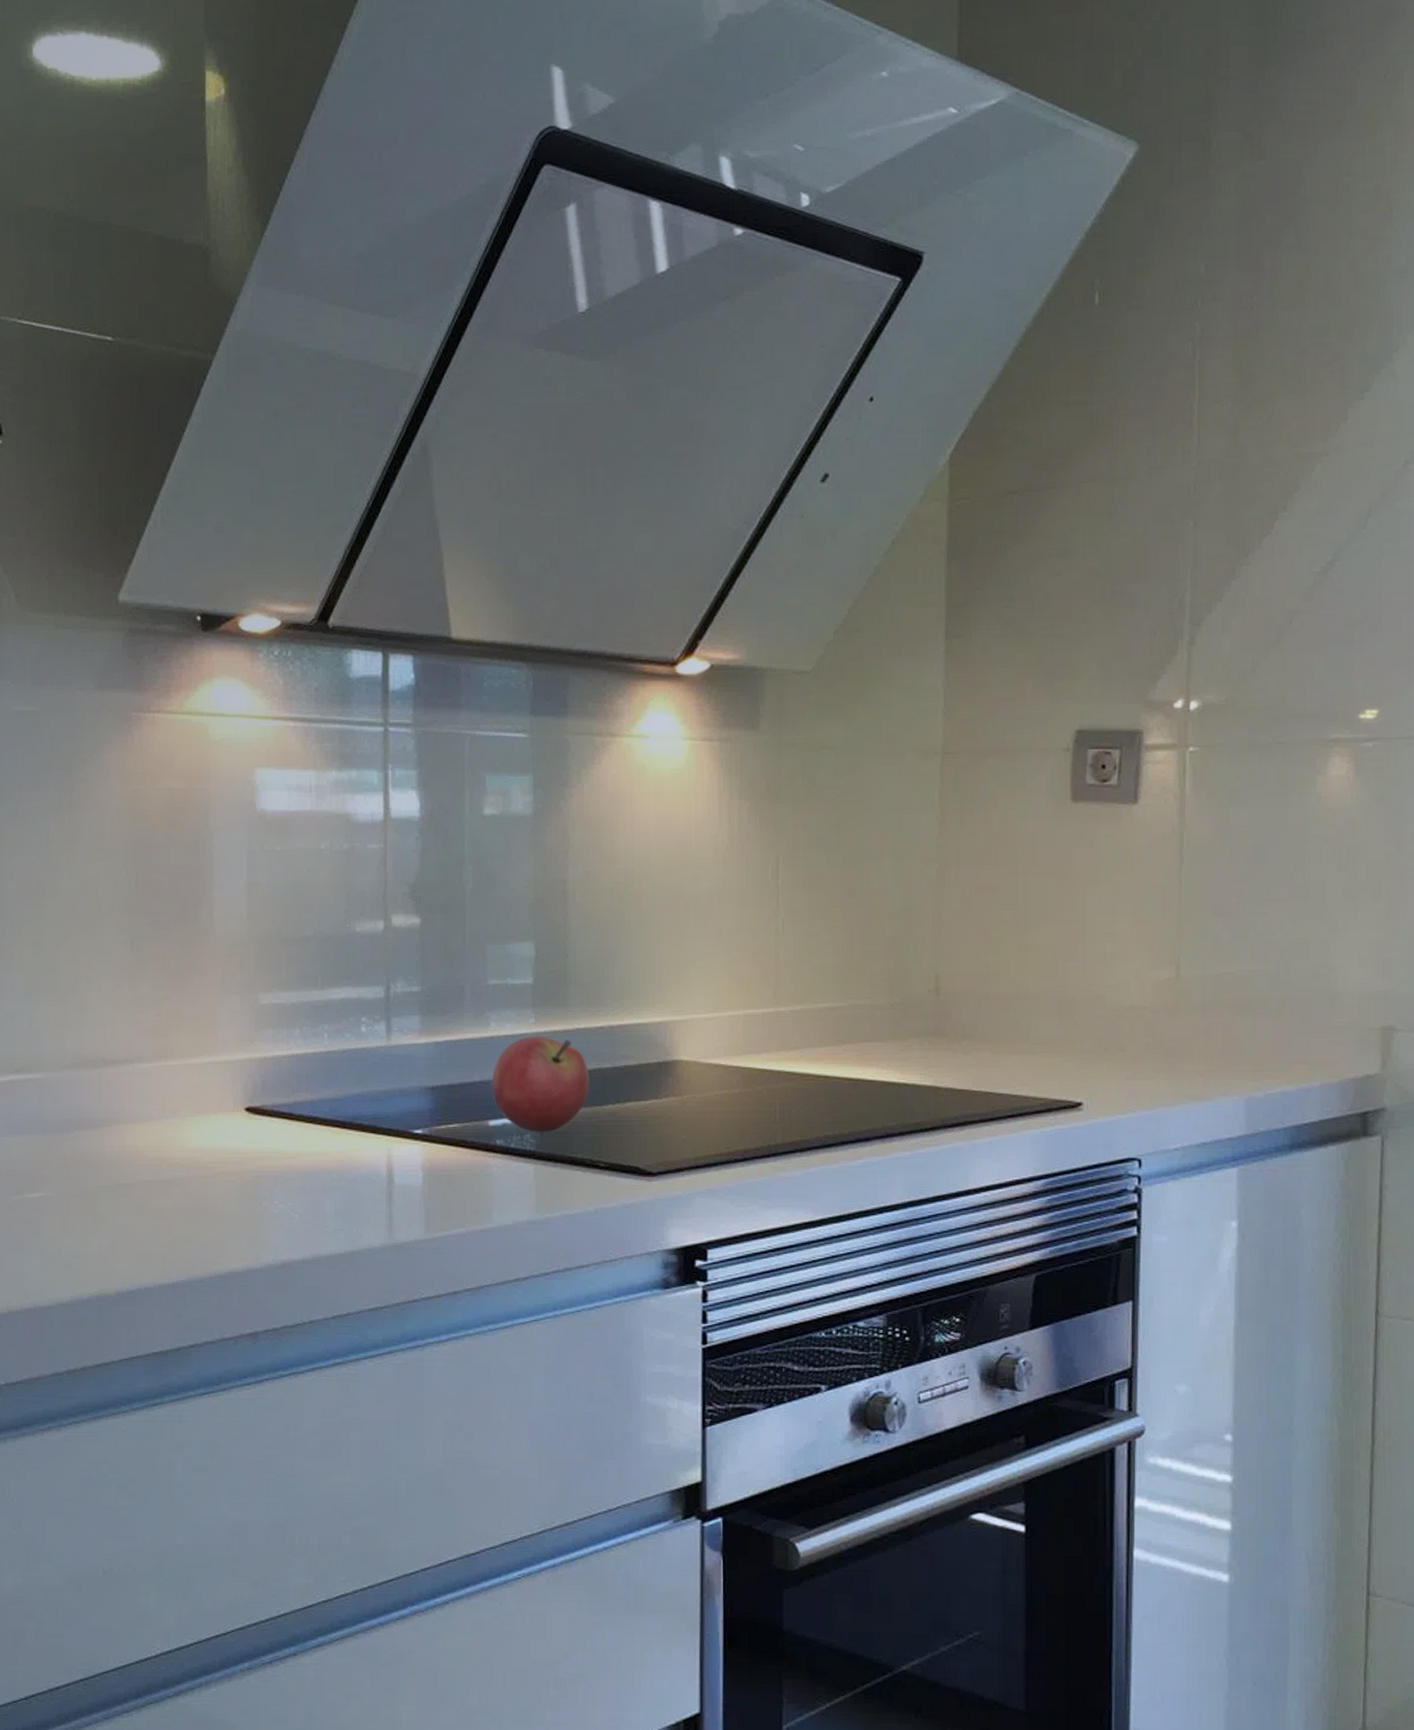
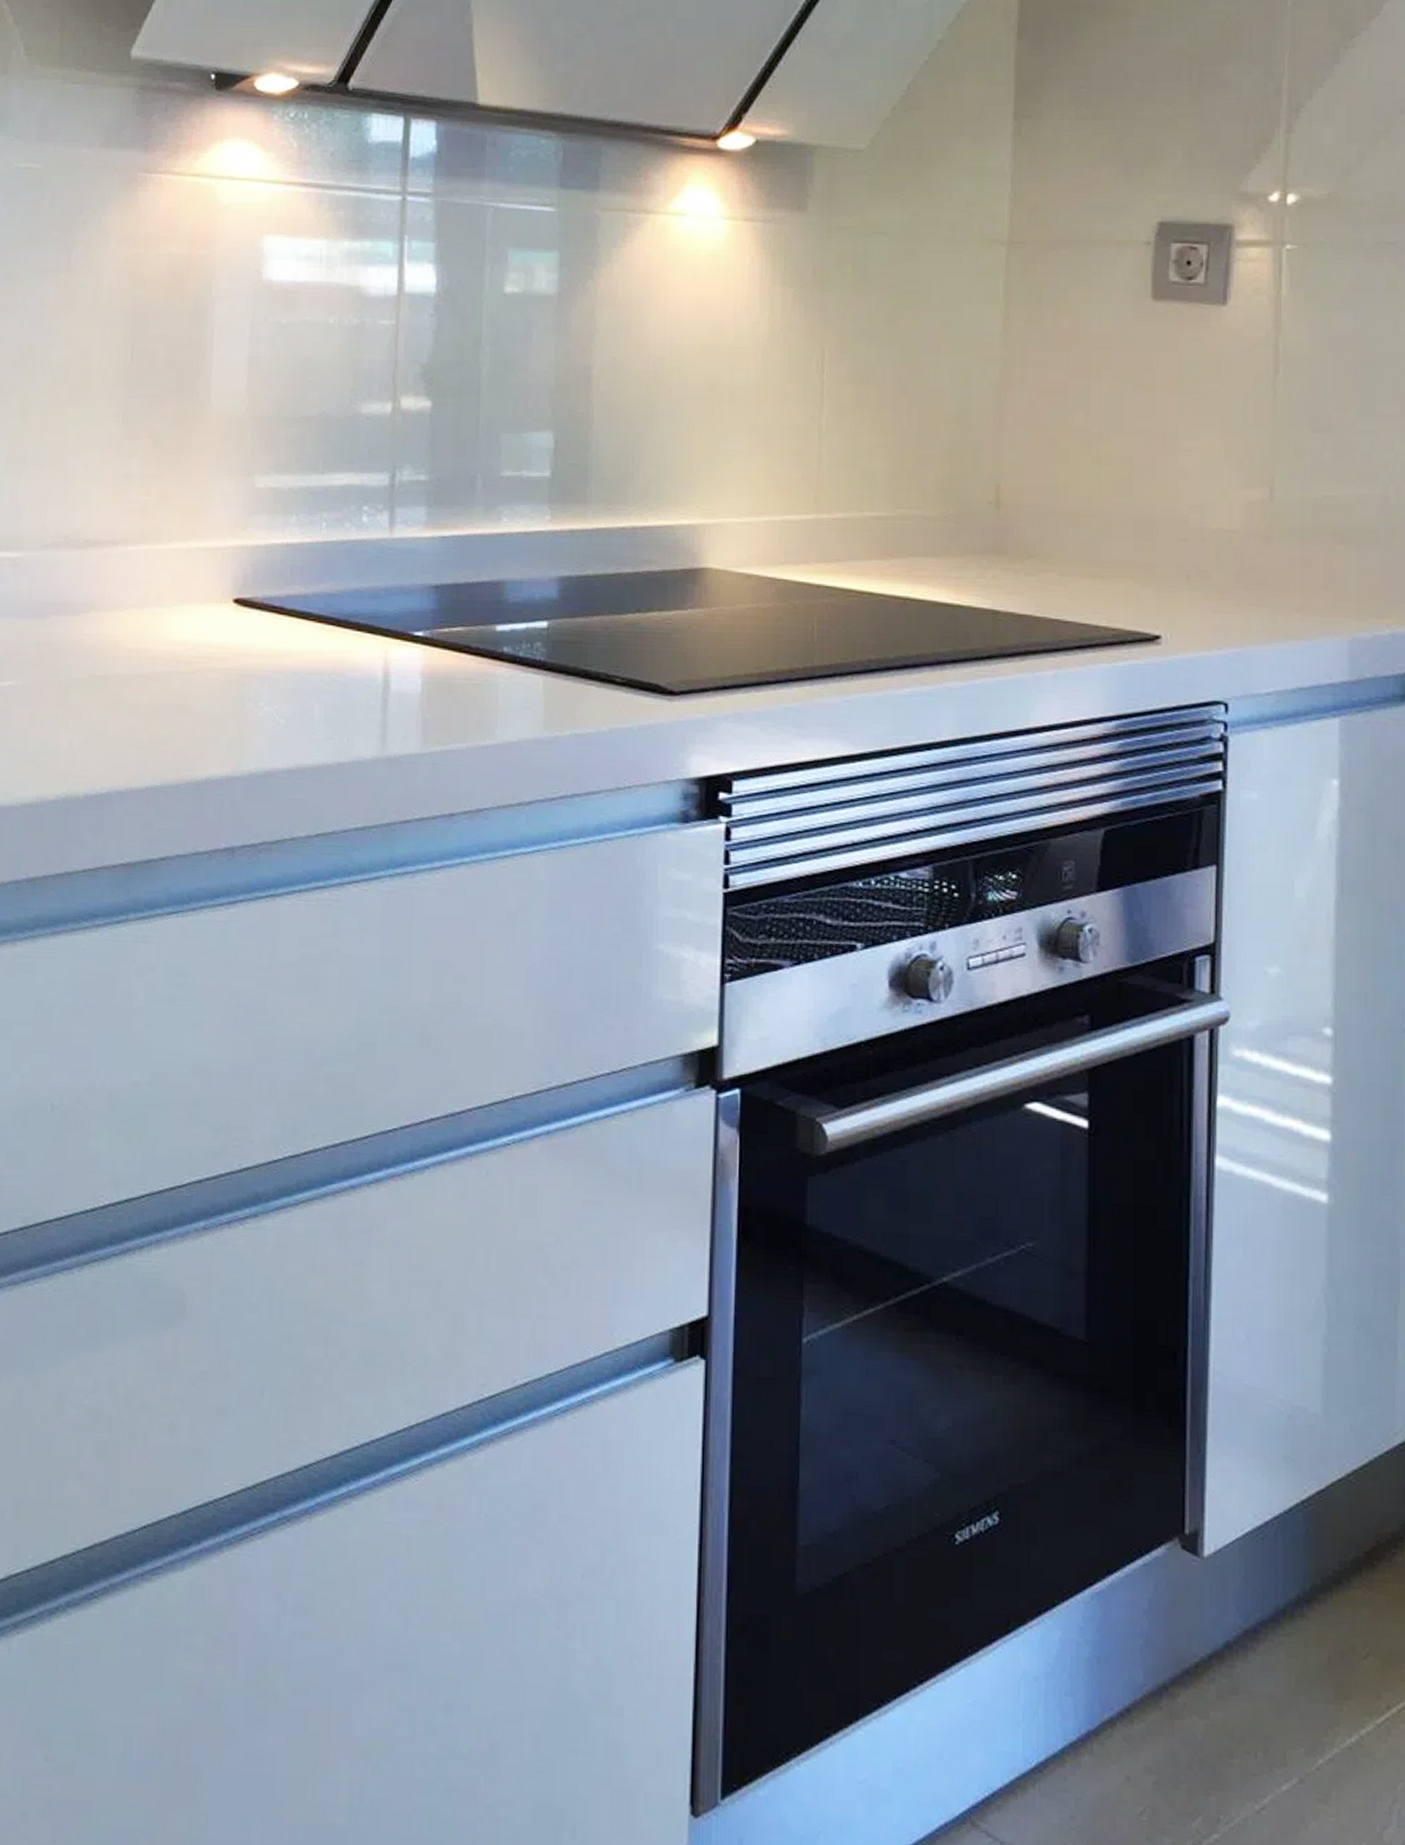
fruit: present [492,1036,590,1133] -> none [502,535,609,642]

